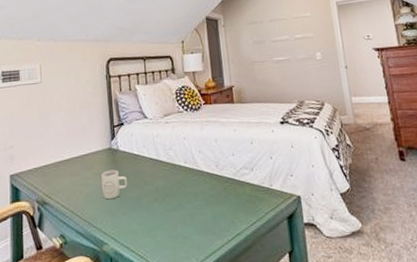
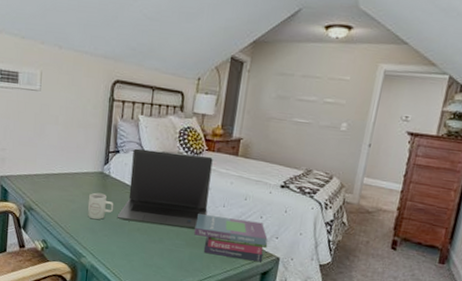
laptop computer: none [132,109,219,194] -> present [117,148,213,229]
books: none [210,163,286,209] -> present [194,214,268,263]

